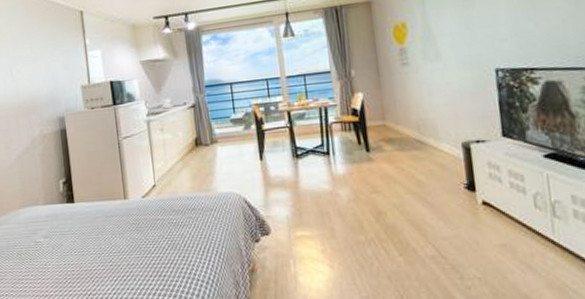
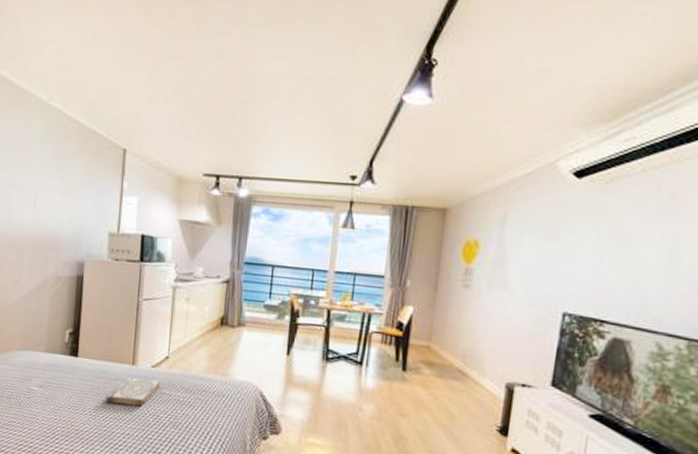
book: none [106,208,153,239] -> present [105,378,160,407]

